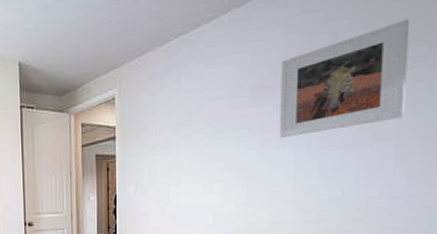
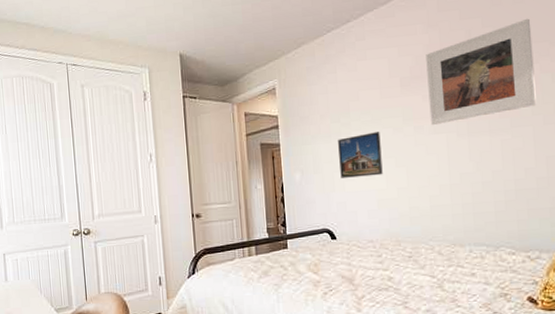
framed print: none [176,144,222,192] -> present [338,132,383,178]

